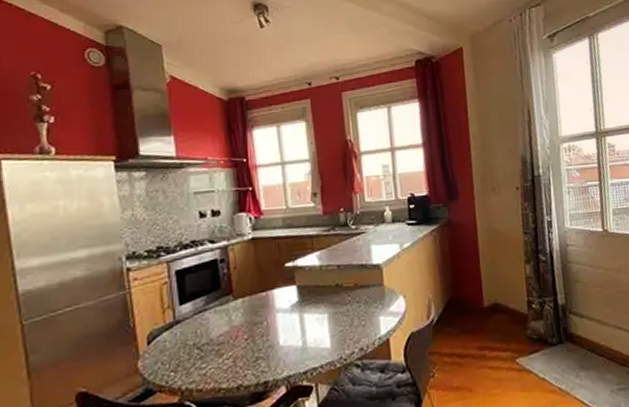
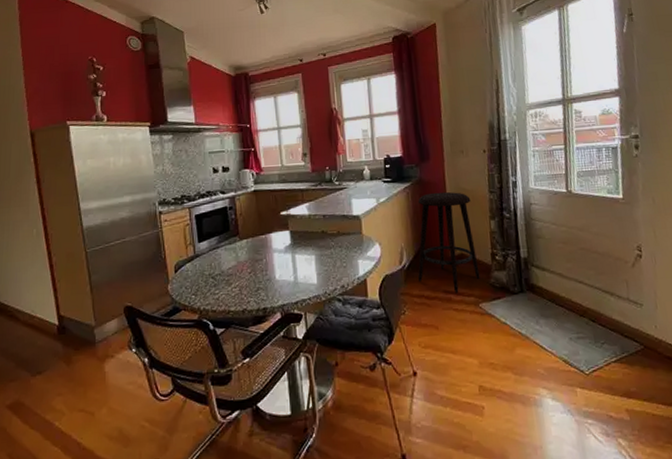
stool: none [446,234,516,349] -> present [417,191,480,293]

